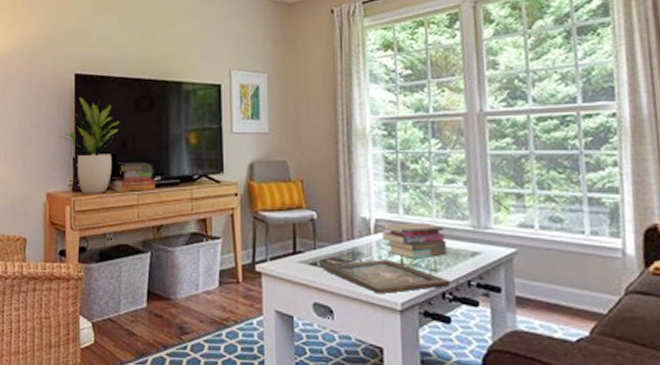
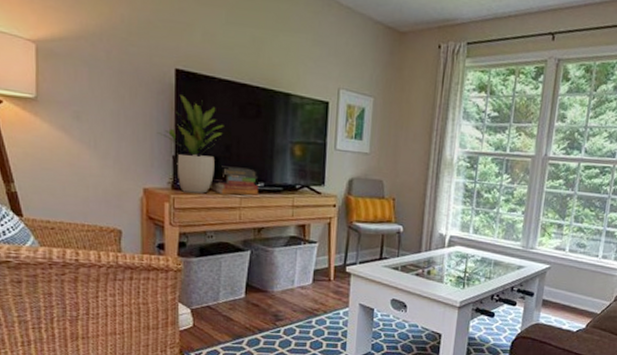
decorative tray: present [323,259,451,294] -> none [403,267,499,294]
books: present [383,222,448,259] -> none [454,240,502,269]

